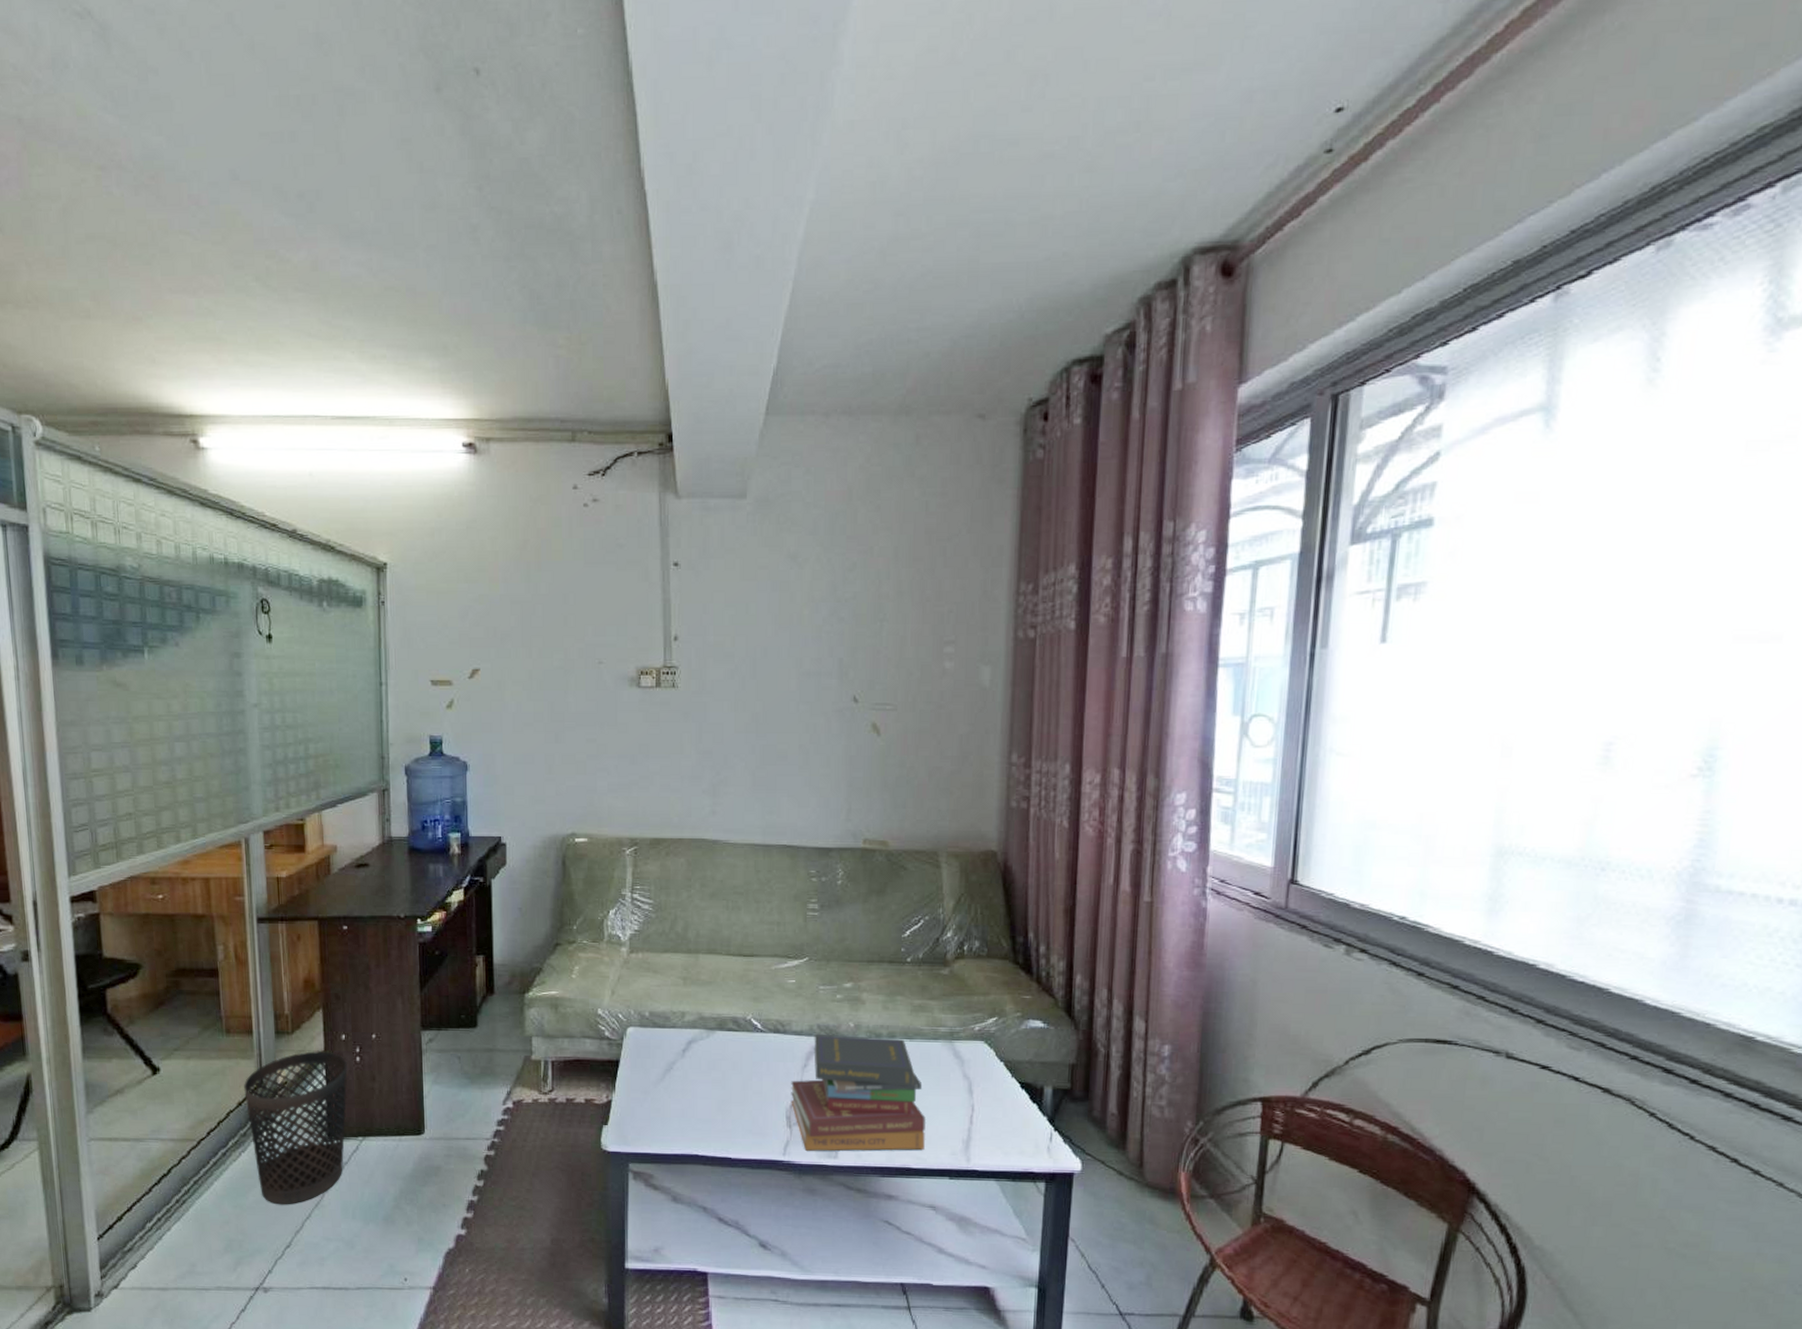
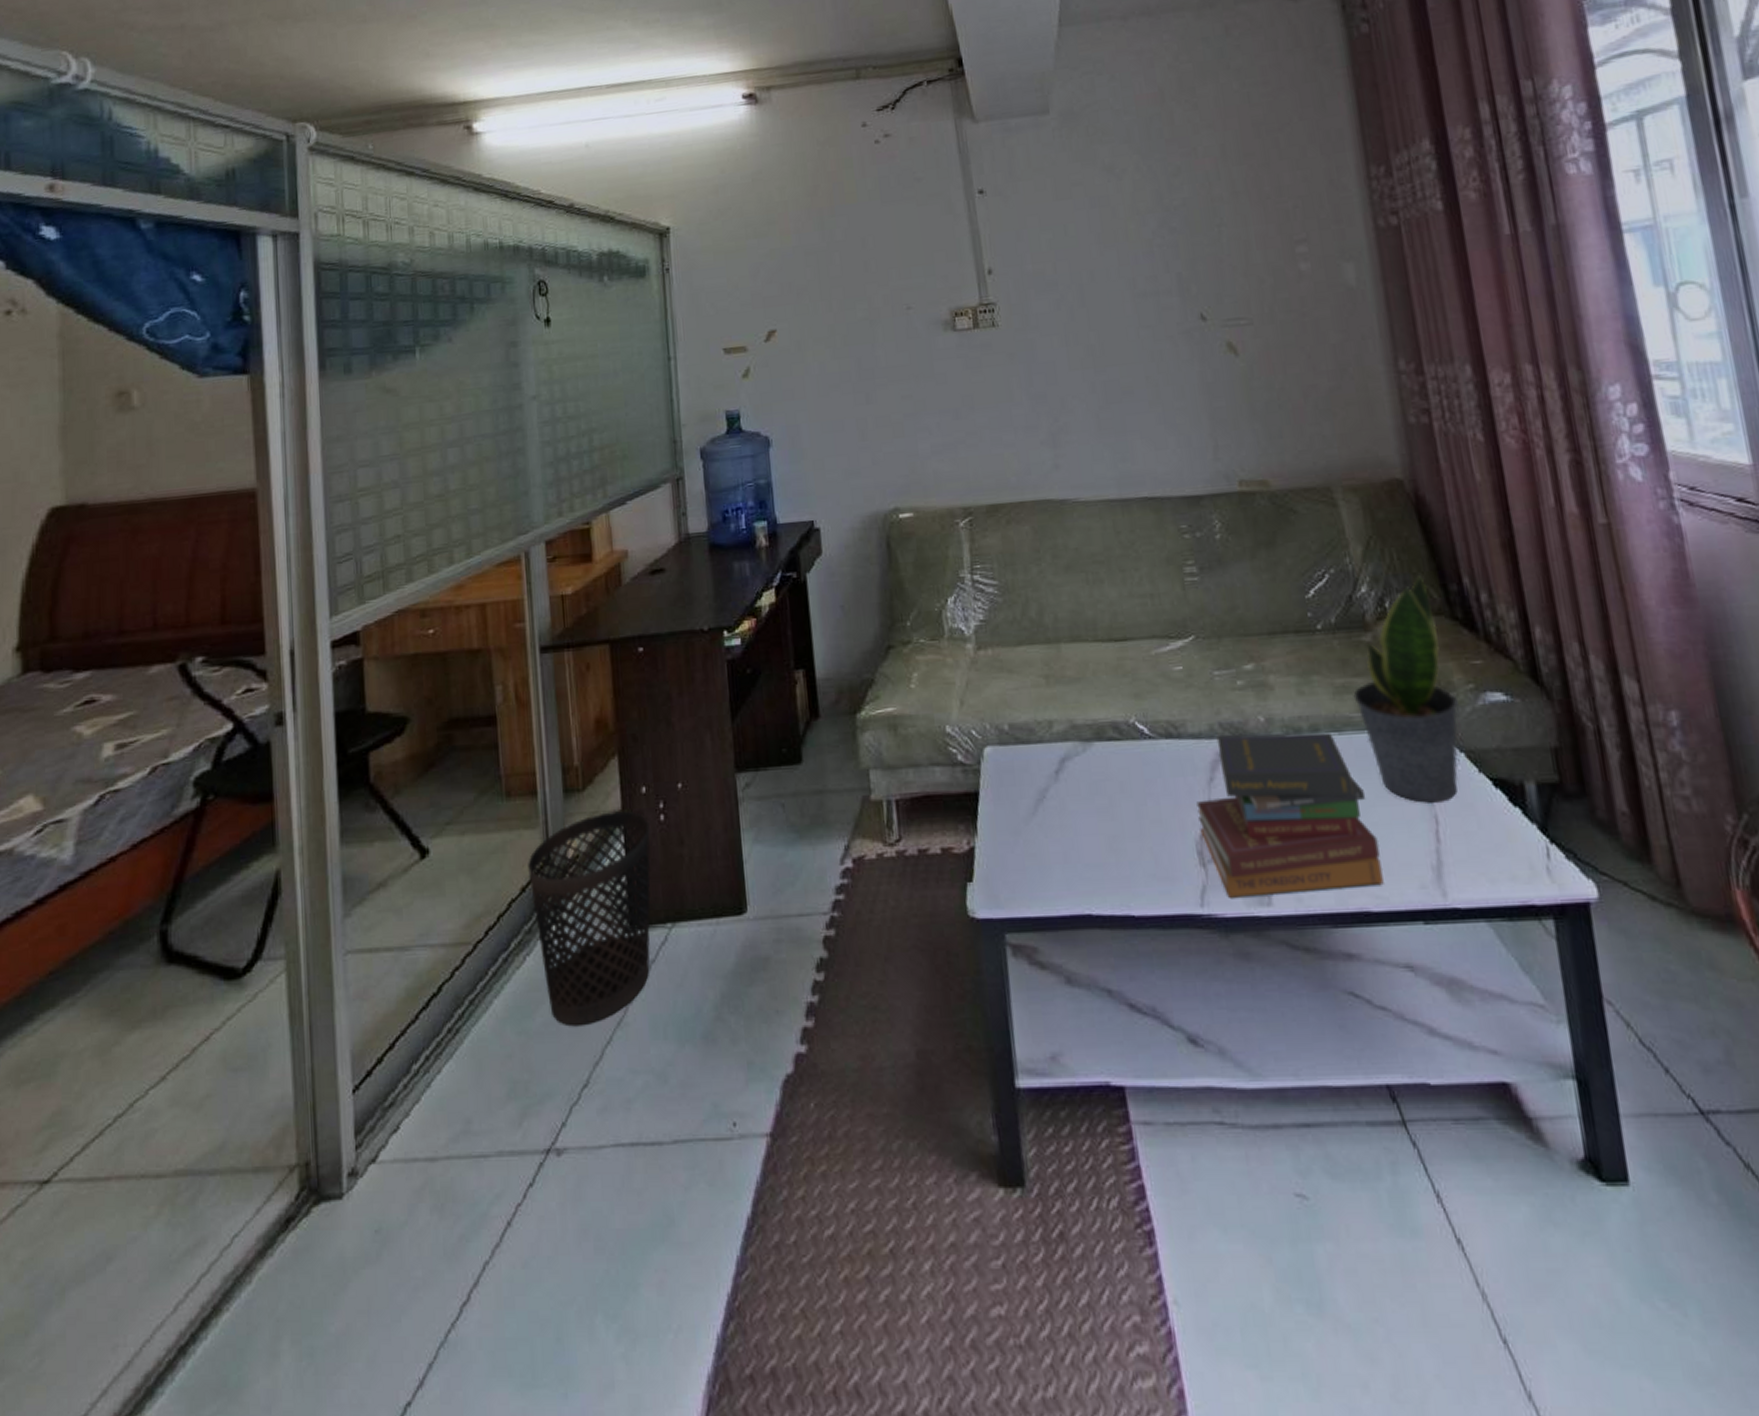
potted plant: none [926,928,1006,1097] -> present [1353,575,1458,805]

